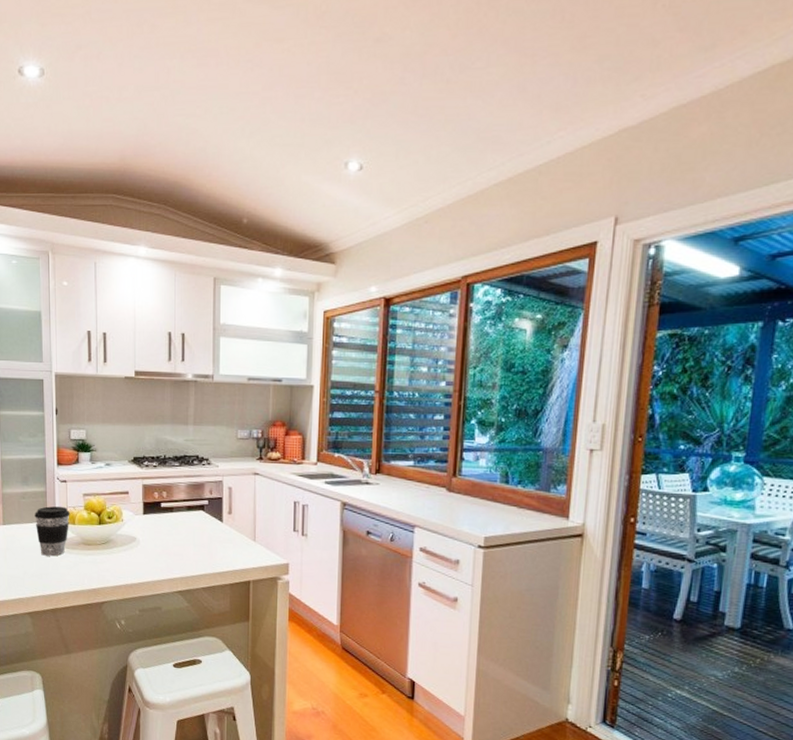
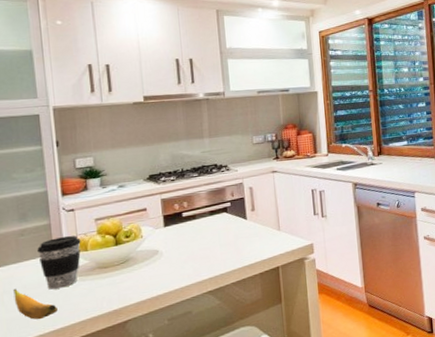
banana: none [14,548,47,582] -> present [13,288,58,320]

